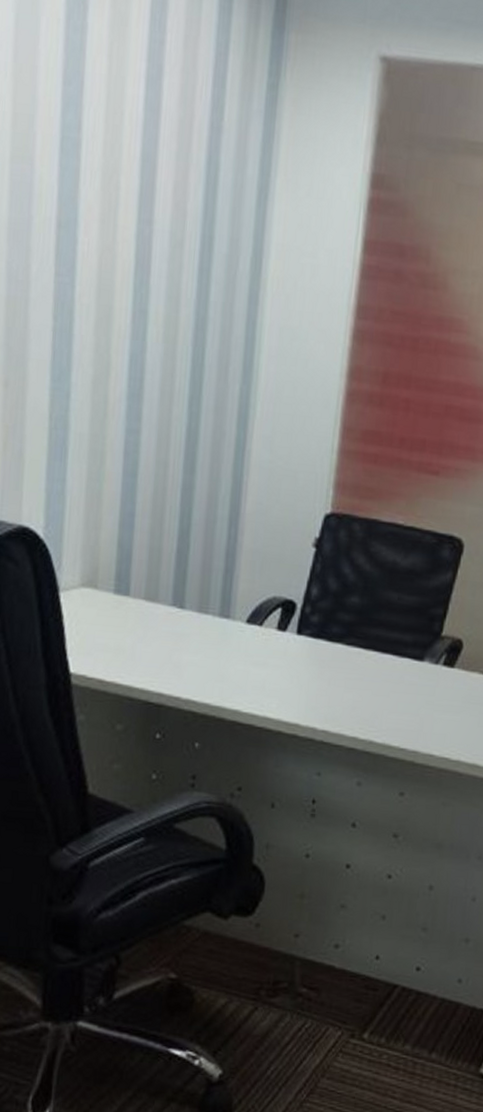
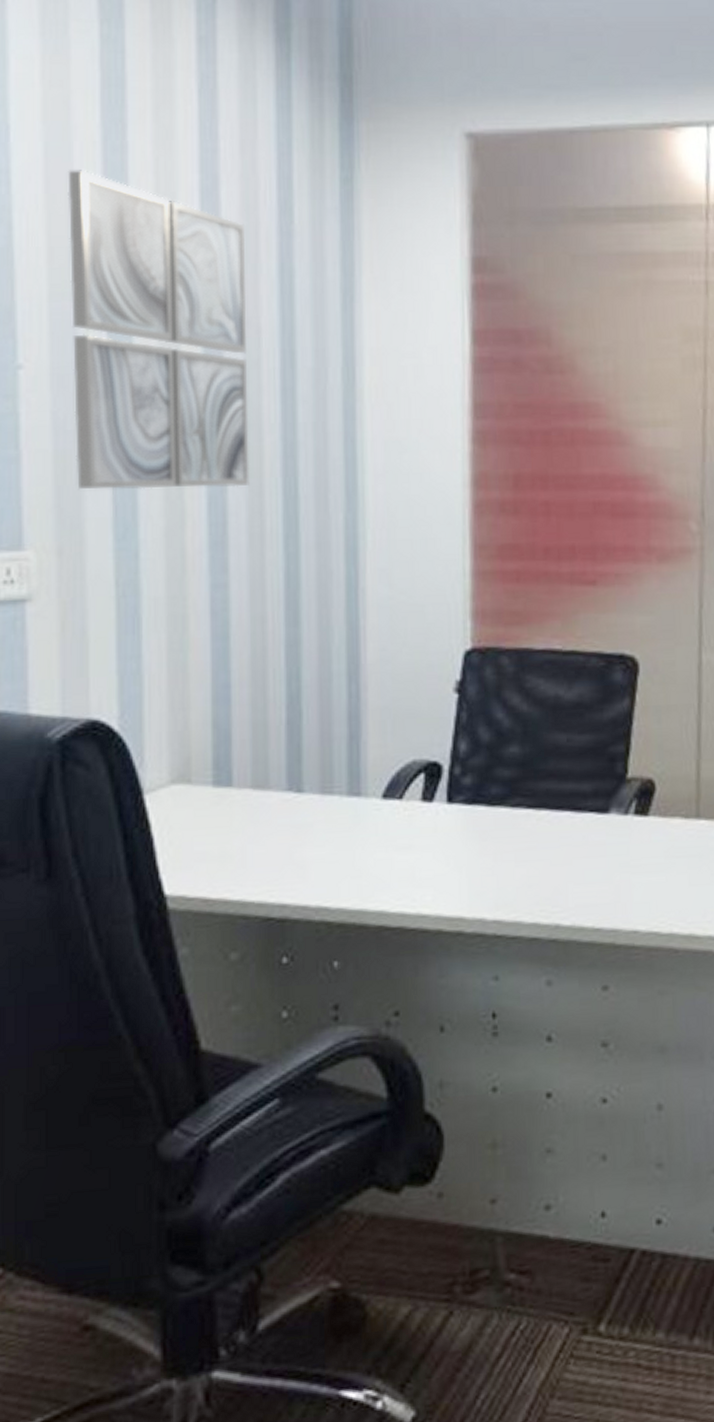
wall art: none [24,43,181,350] -> present [68,170,250,490]

